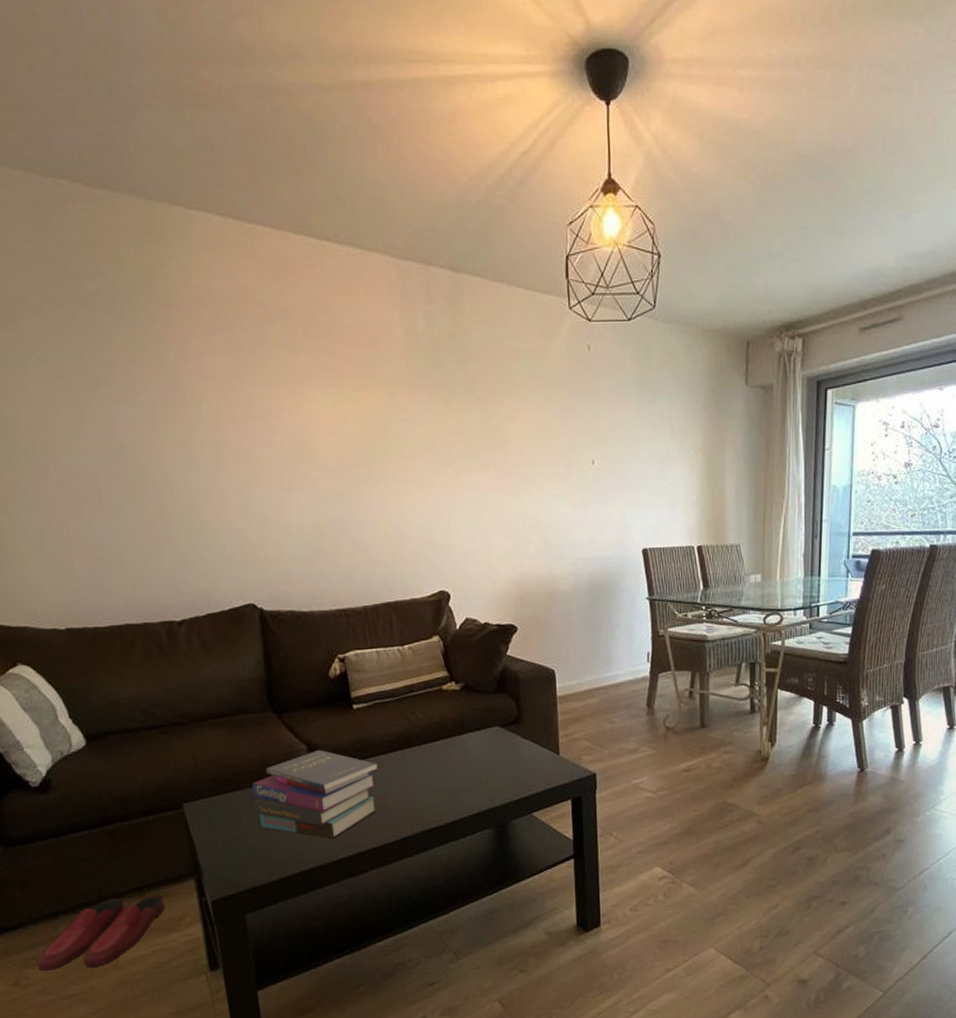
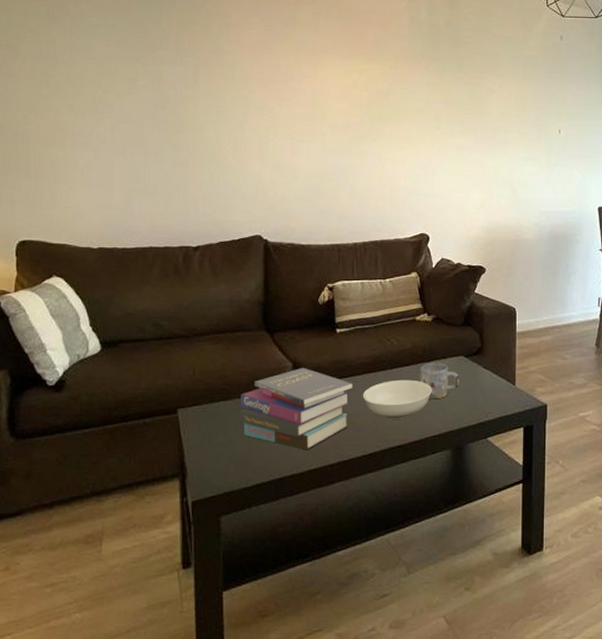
slippers: present [37,895,165,971] -> none [28,492,149,559]
bowl: none [389,755,467,800] -> present [362,379,432,419]
mug: none [451,735,497,776] -> present [420,363,459,400]

